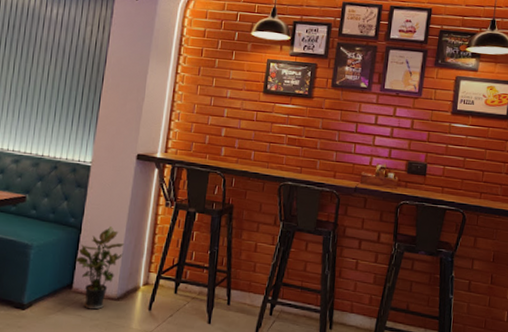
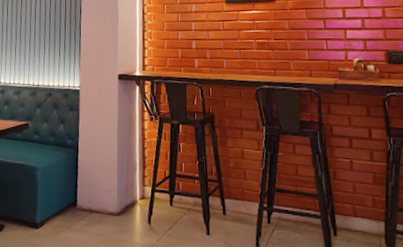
potted plant: present [75,226,124,310] -> none [76,145,118,226]

